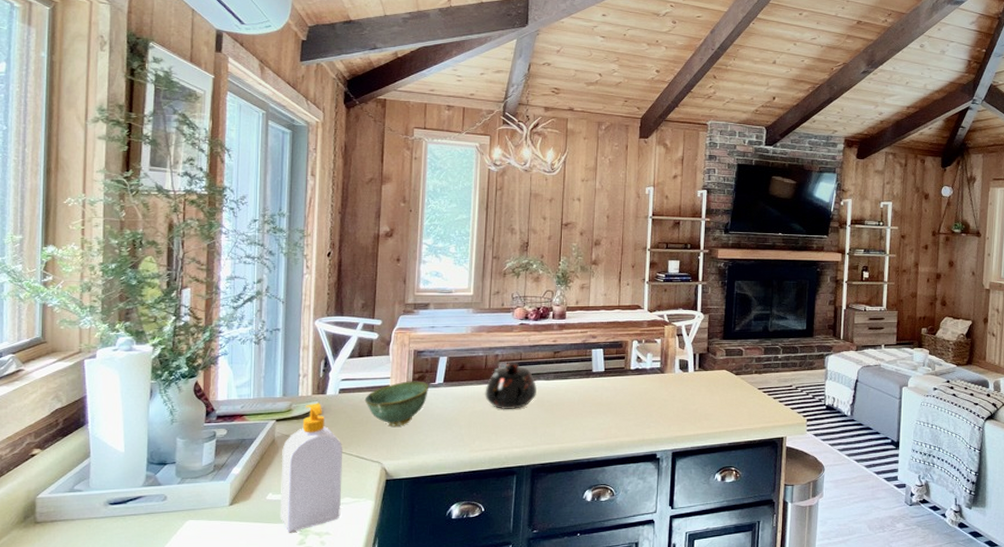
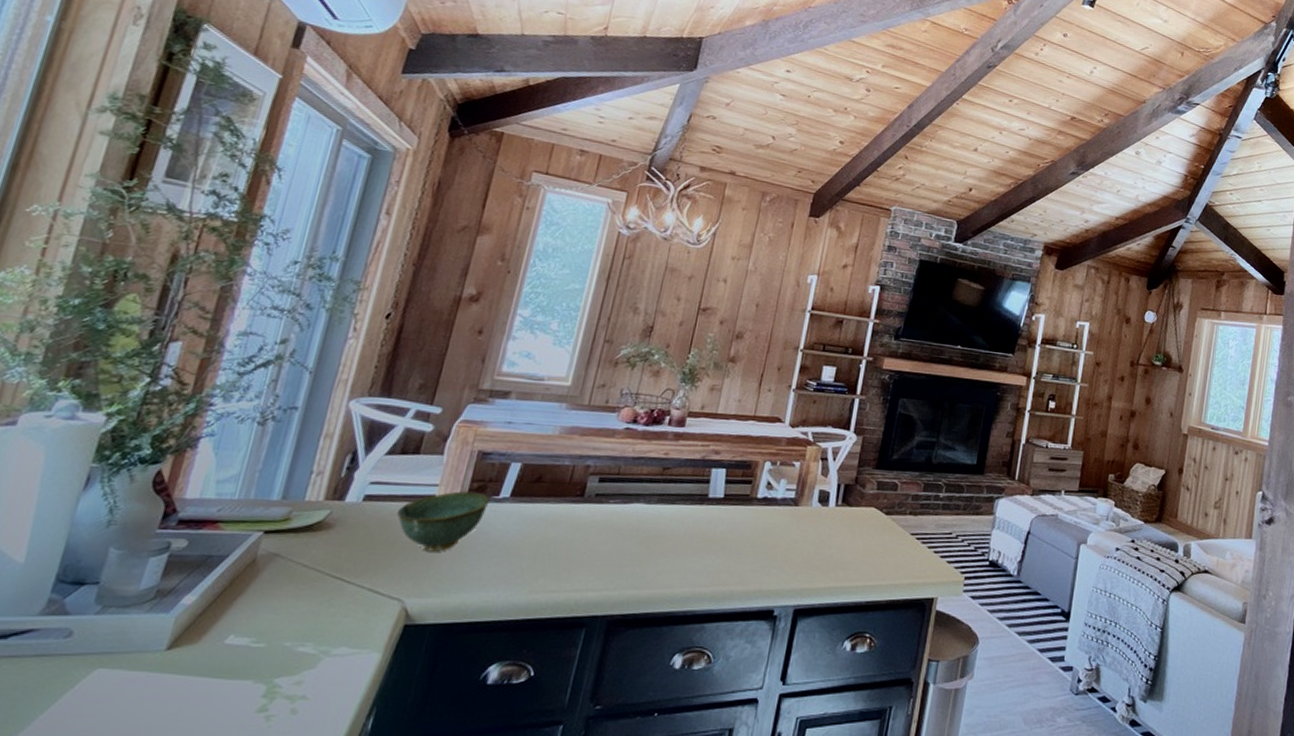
soap bottle: present [280,402,343,533] -> none [238,511,353,694]
teapot: present [485,362,536,410] -> none [562,476,633,540]

